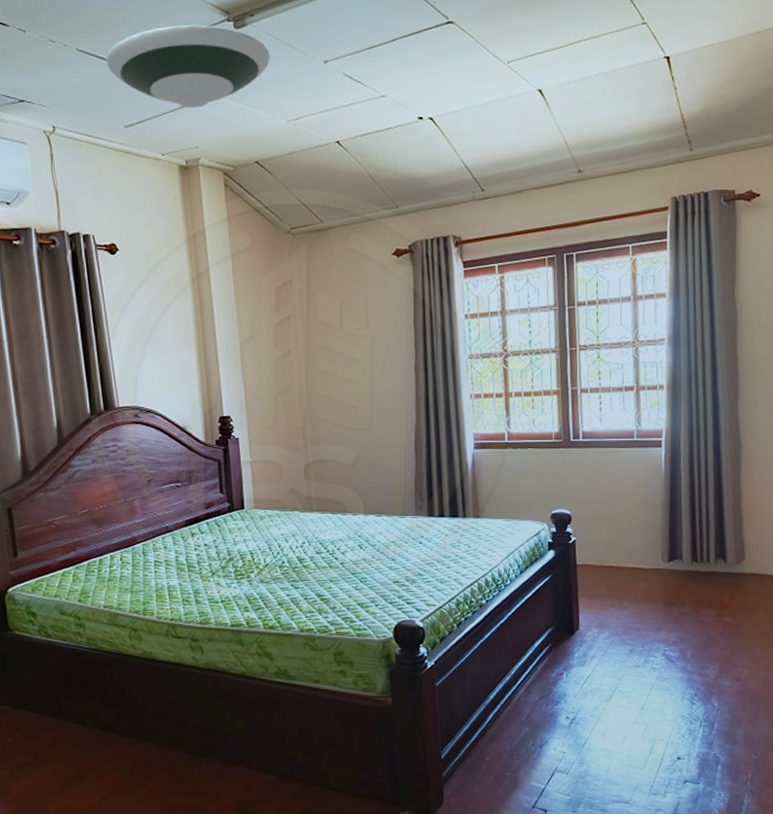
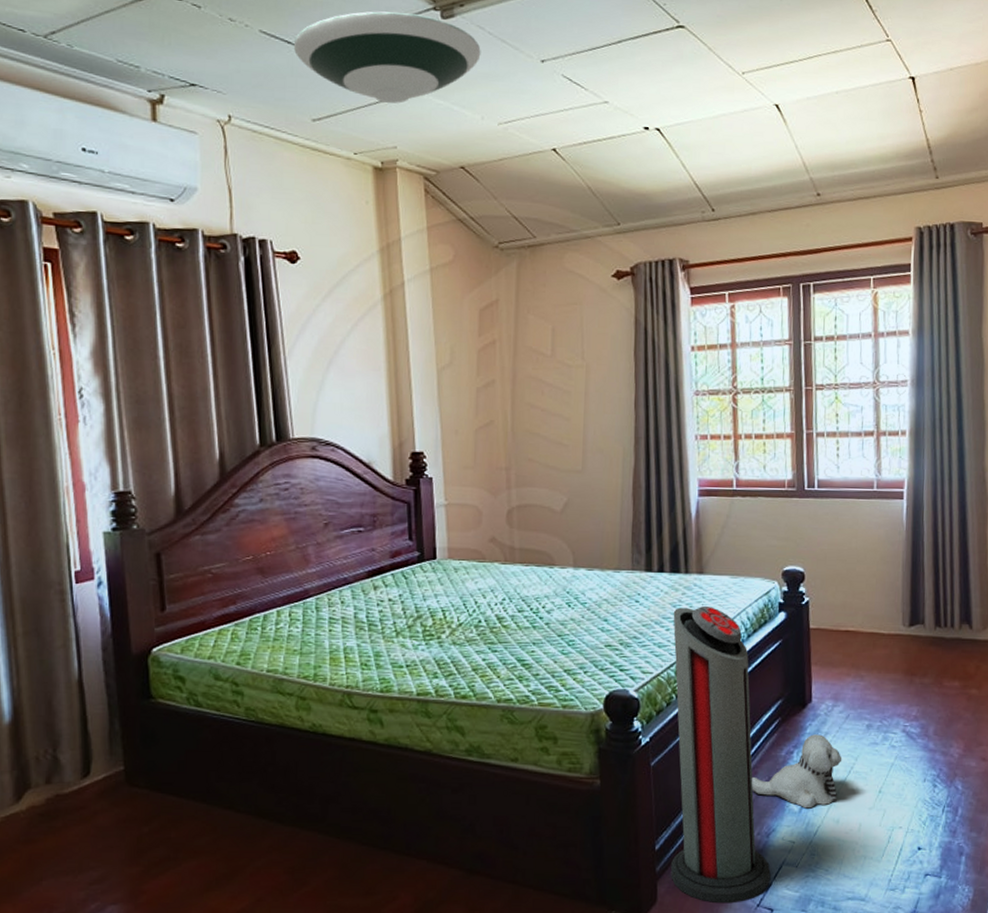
air purifier: none [453,545,544,805] -> present [670,605,771,904]
plush toy: none [526,658,608,723] -> present [751,734,842,809]

